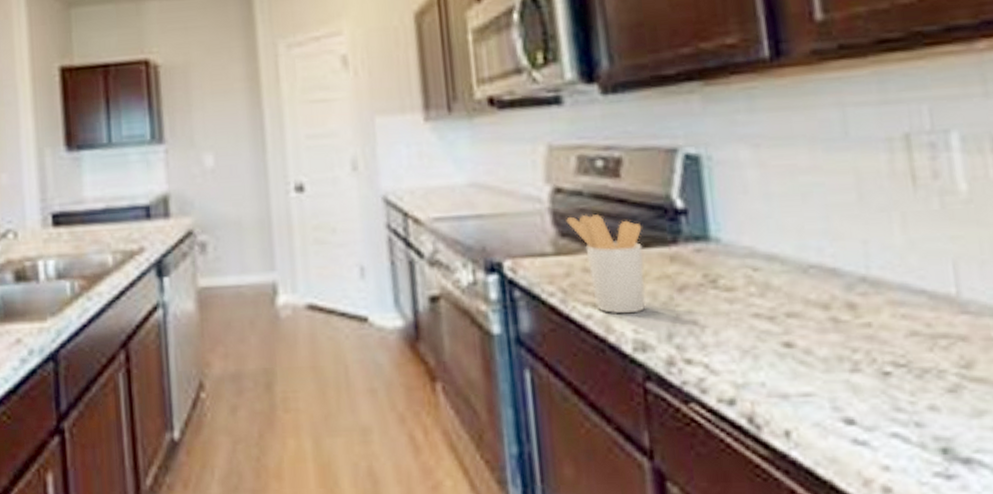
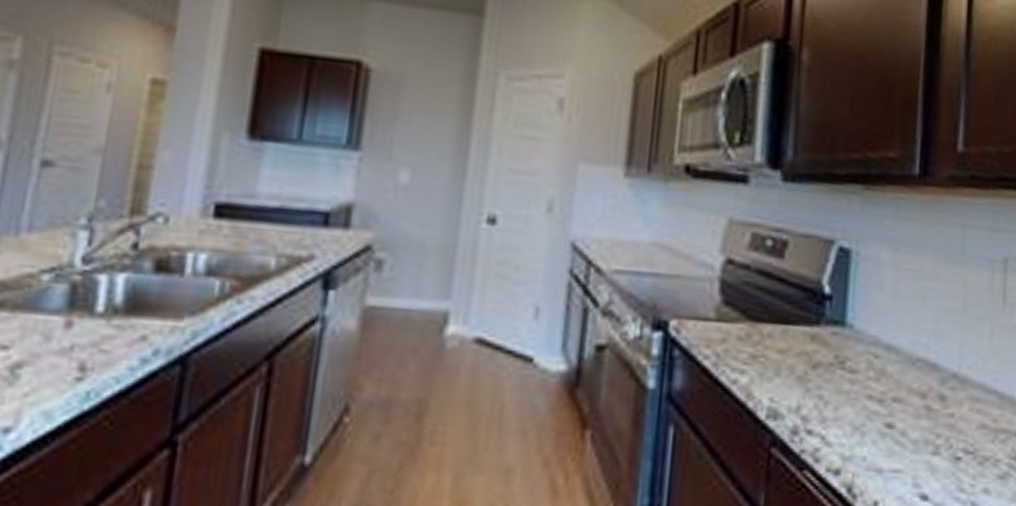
utensil holder: present [566,214,646,314] -> none [732,286,794,383]

